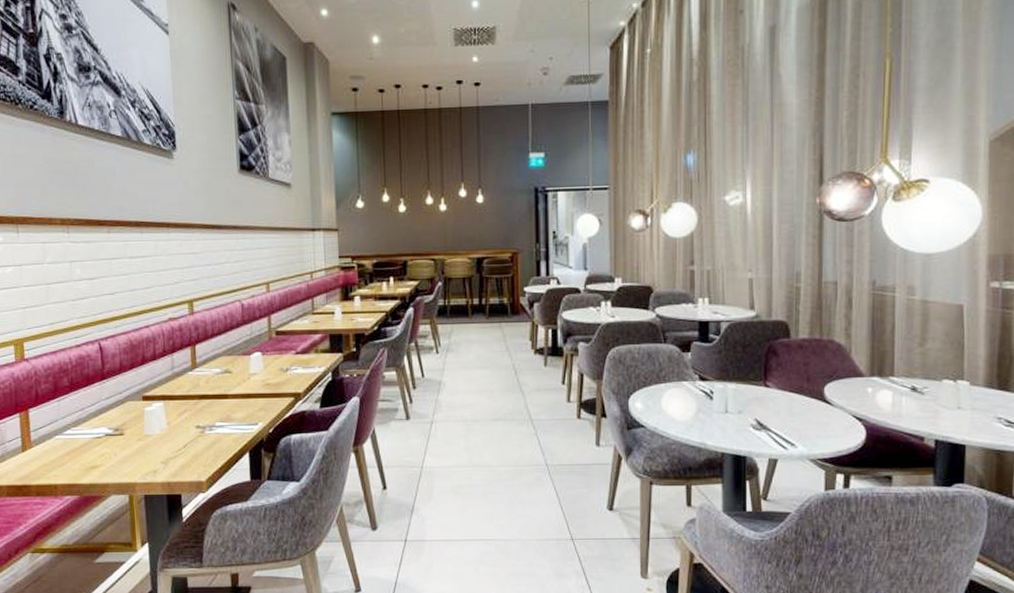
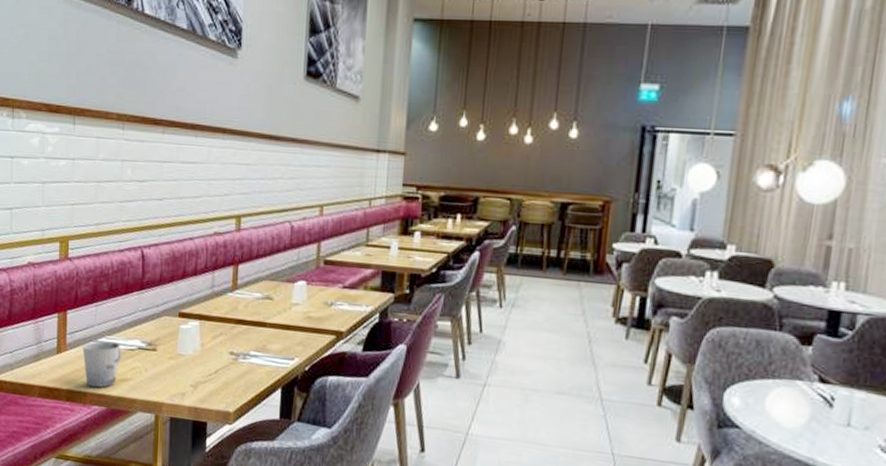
cup: none [48,433,90,479] -> present [82,341,122,388]

